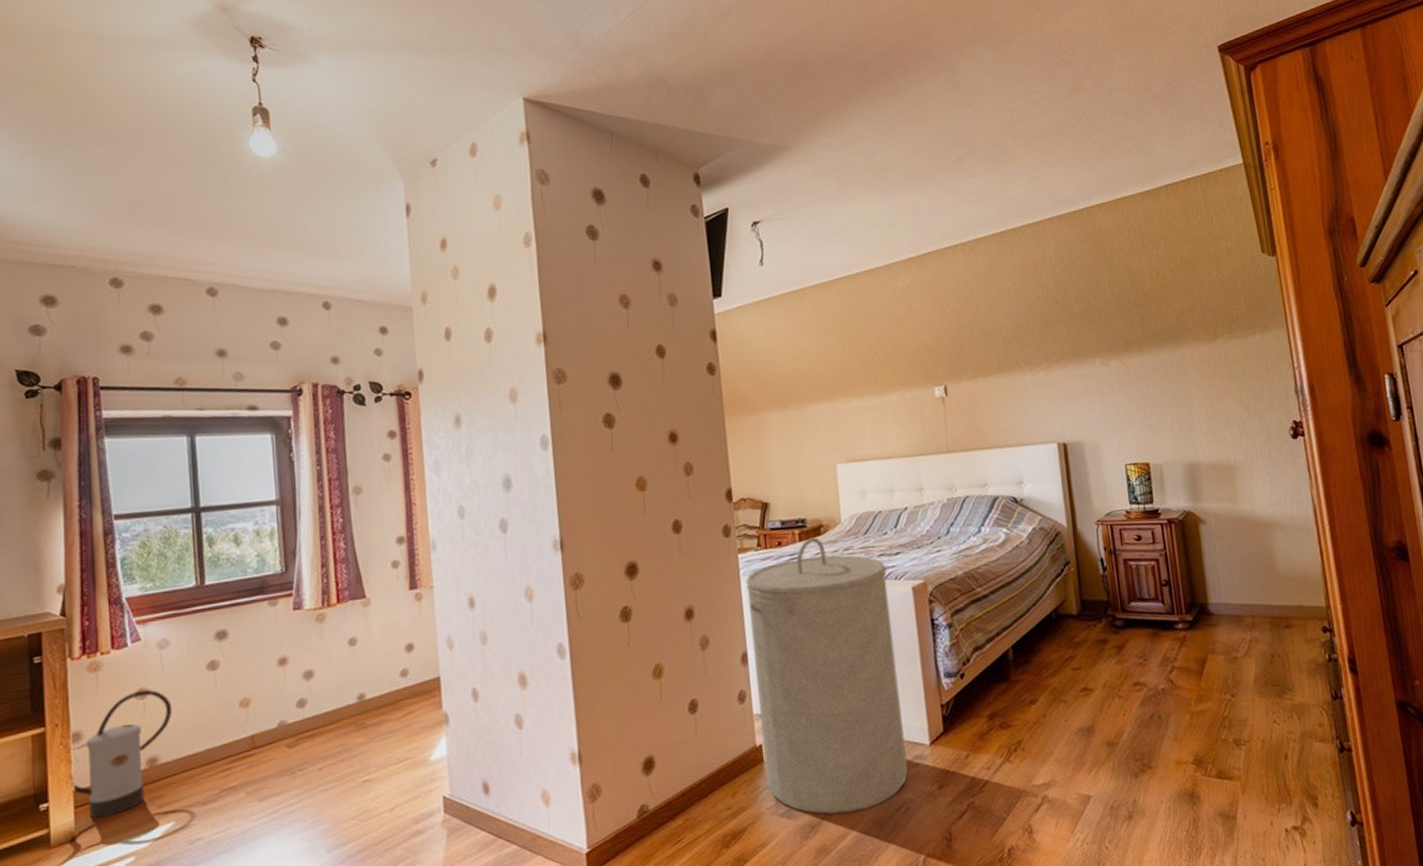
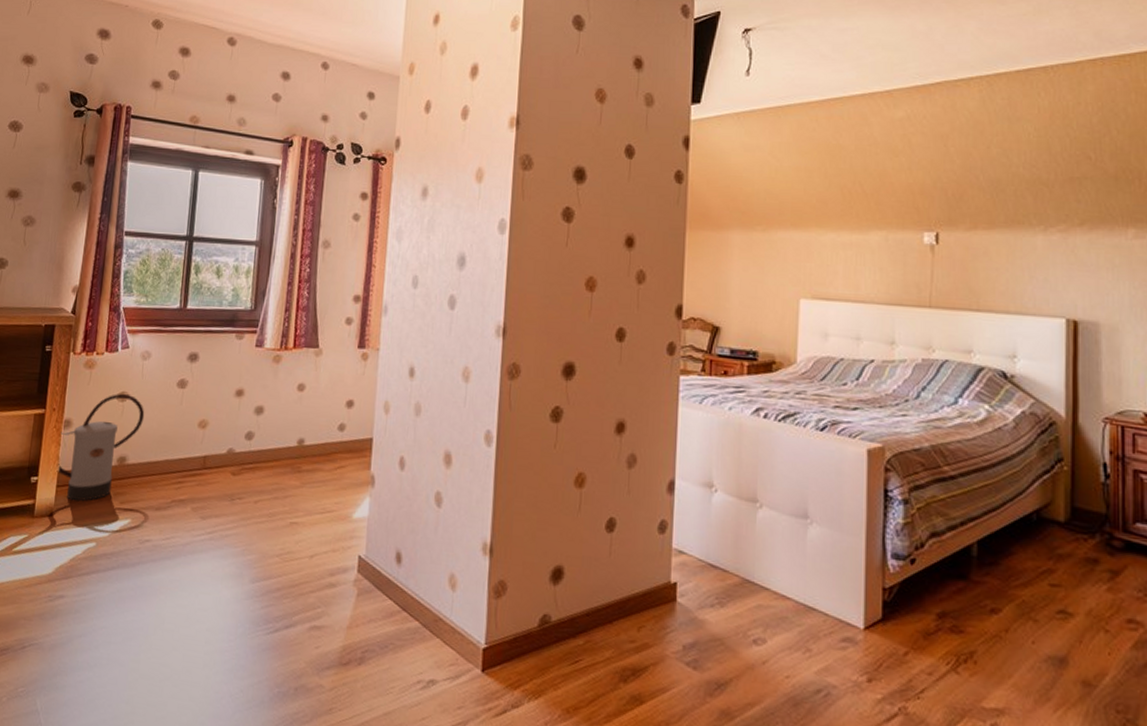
laundry hamper: present [746,537,908,815] -> none [676,373,841,682]

